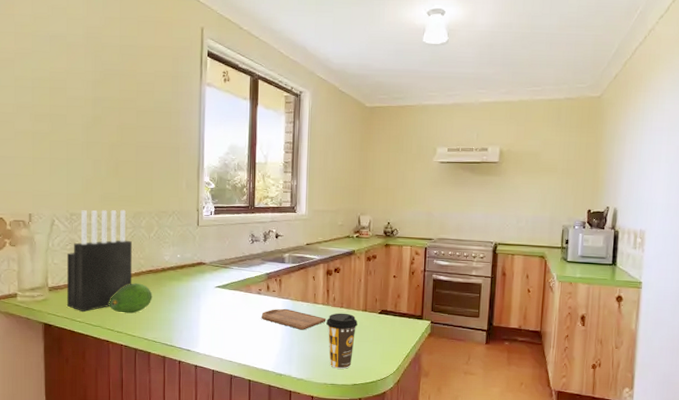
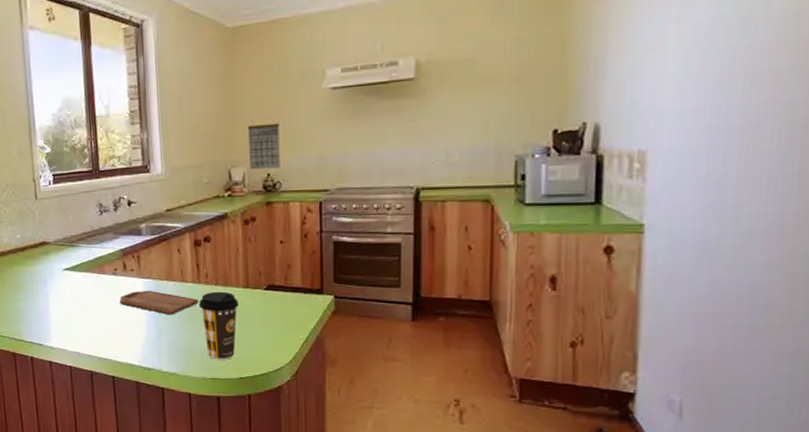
calendar: none [375,178,399,219] -> present [247,117,280,170]

